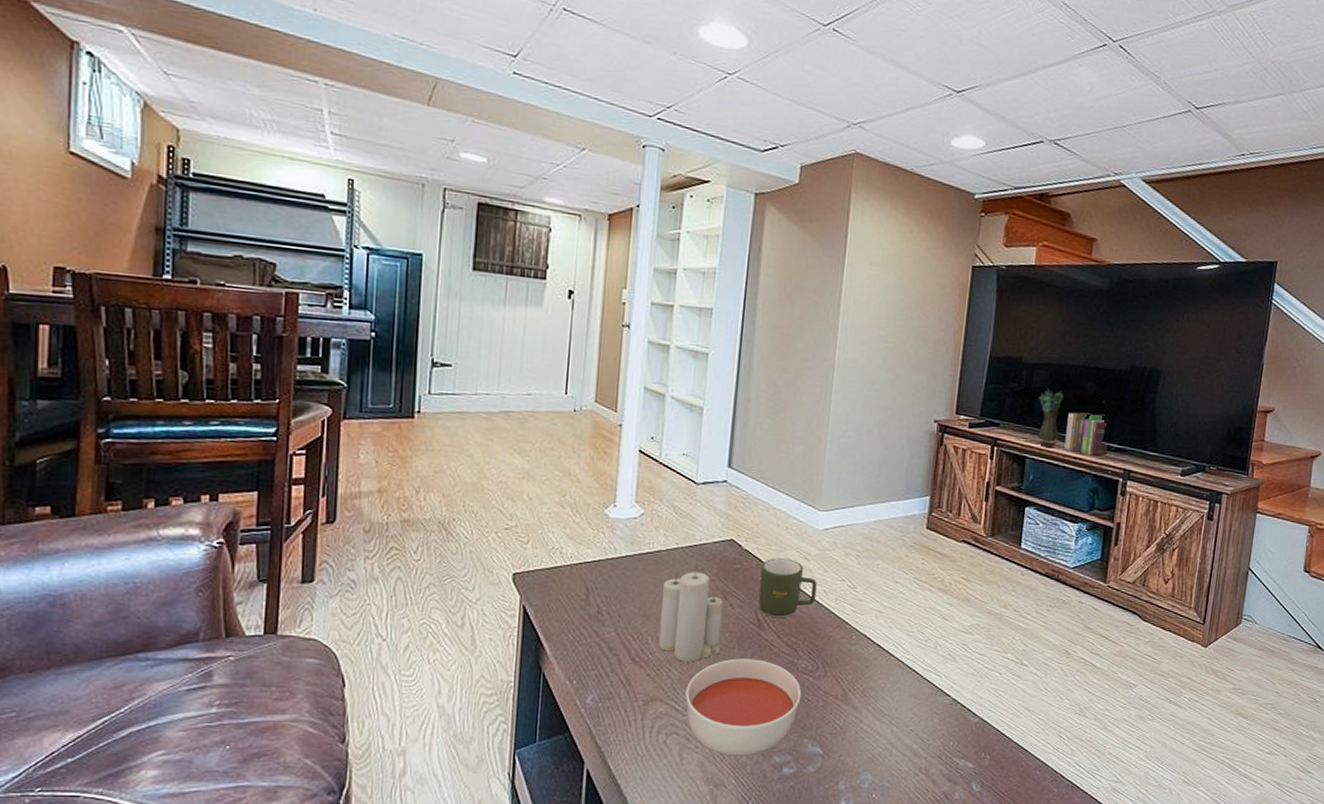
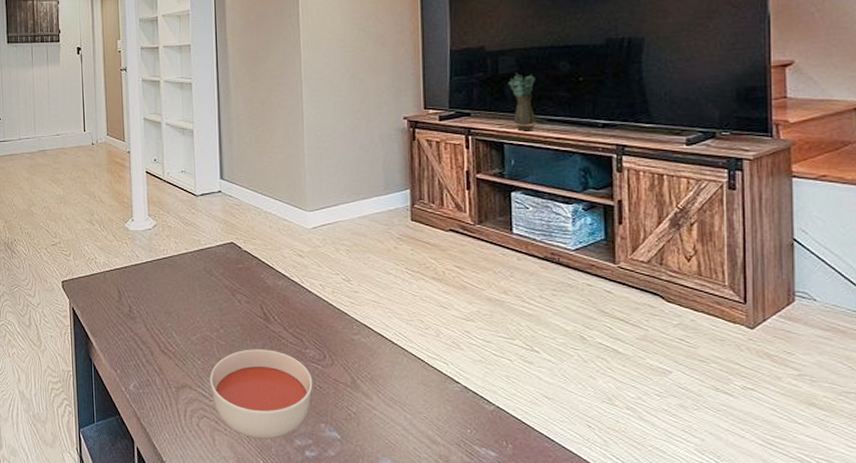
candle: present [659,569,723,662] -> none [179,270,235,353]
mug: present [758,558,817,619] -> none [260,257,314,312]
books: present [1064,412,1108,456] -> none [543,91,593,135]

